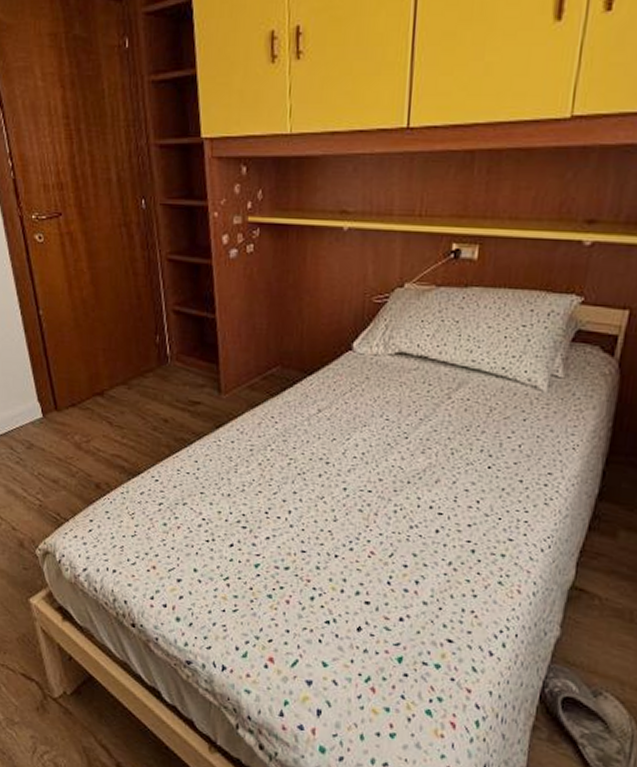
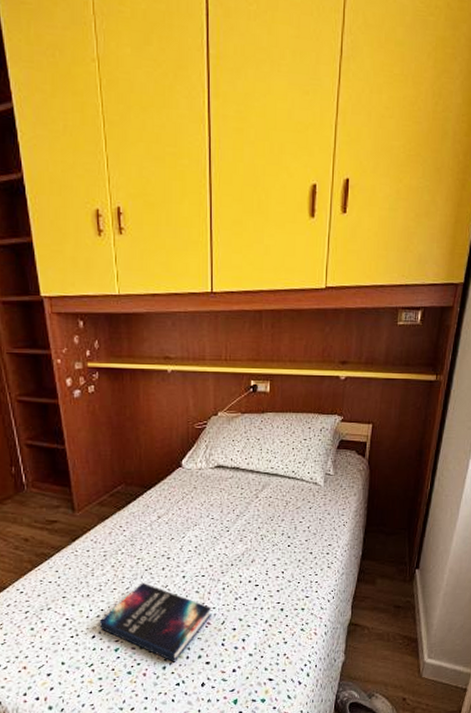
hardback book: none [239,489,378,594] -> present [99,582,212,663]

